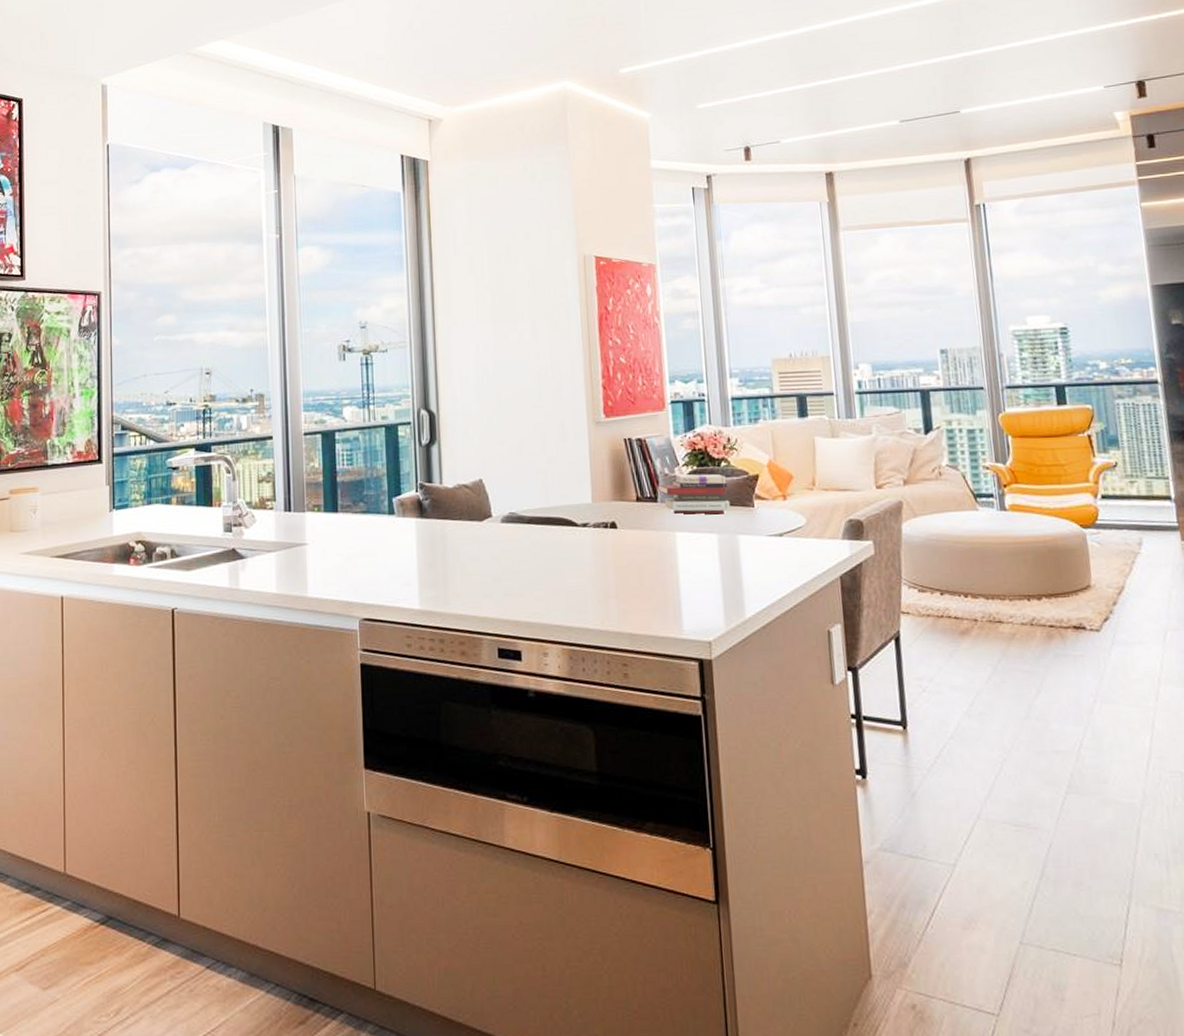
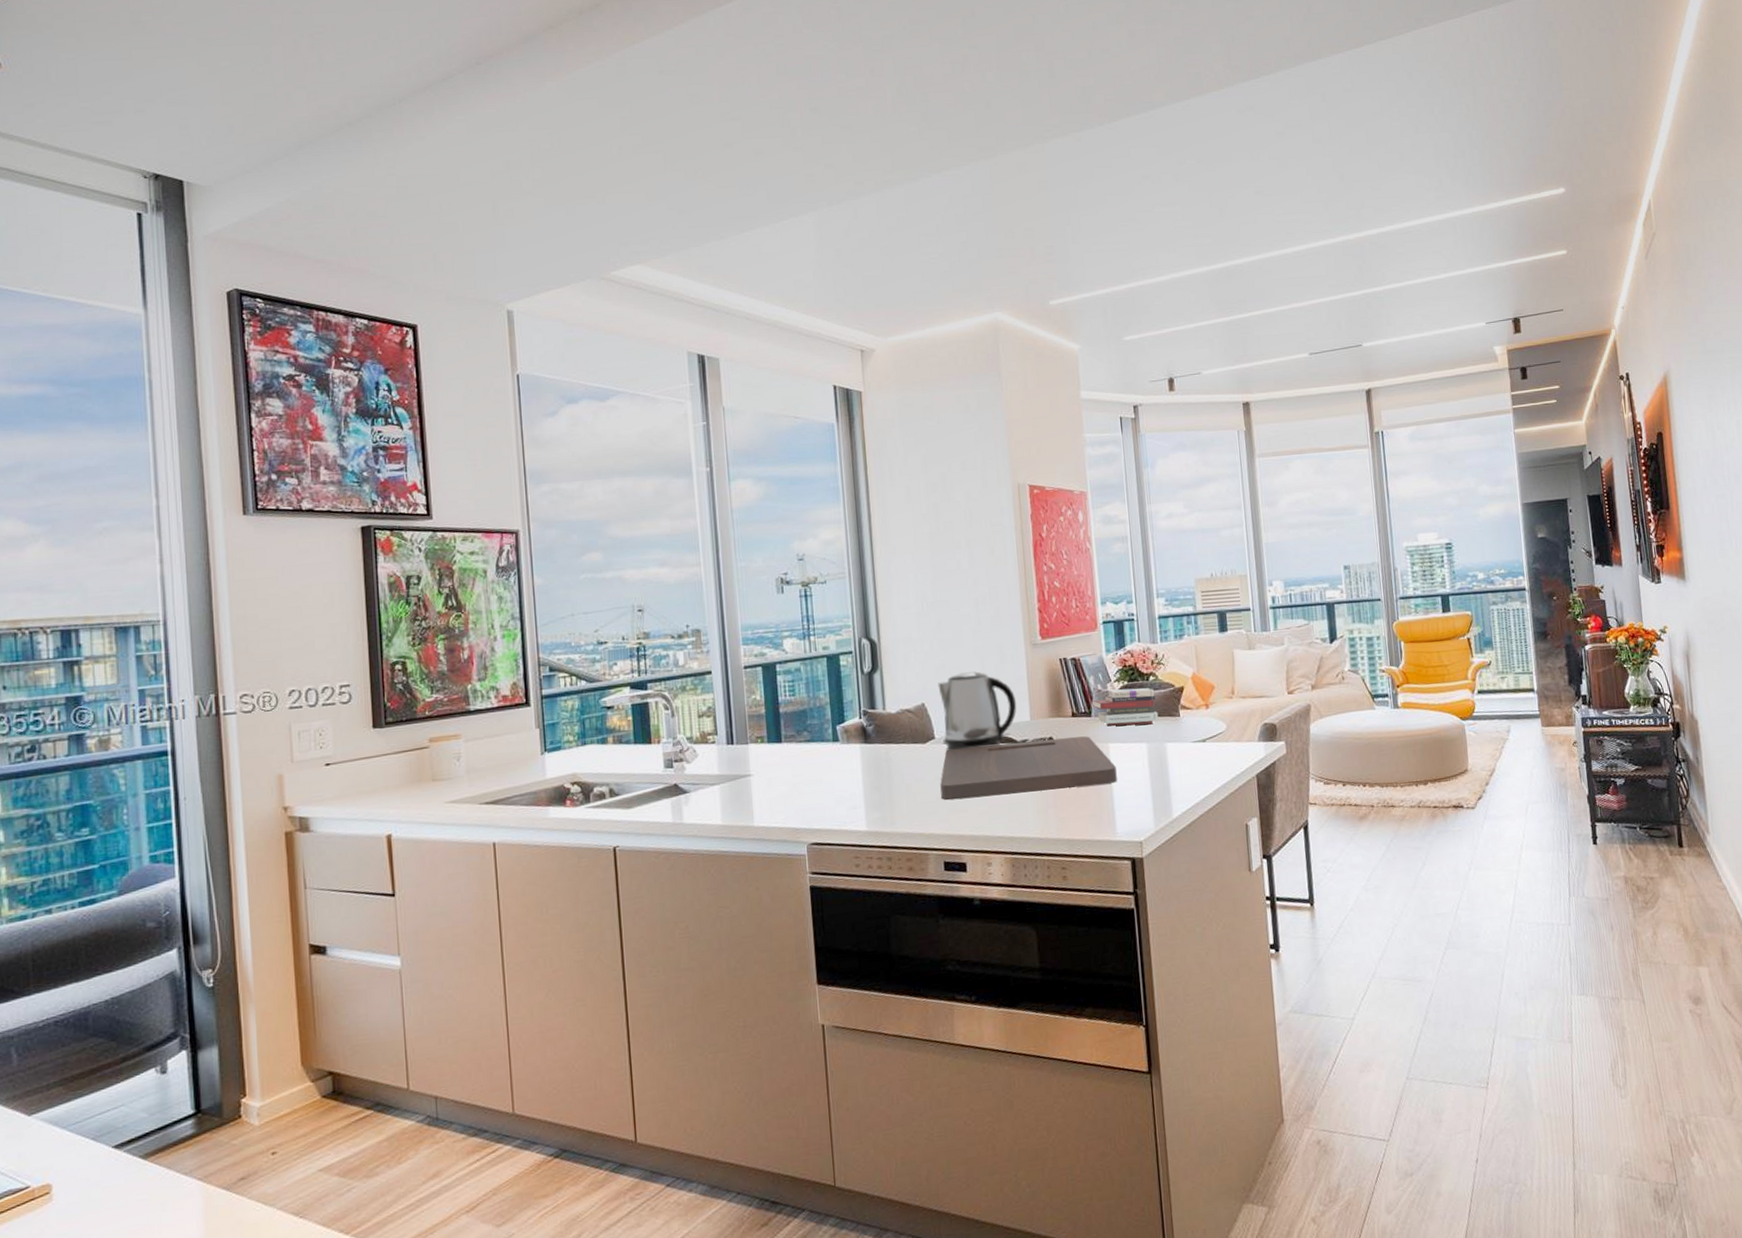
kettle: none [496,448,578,531] -> present [938,671,1017,752]
cutting board: none [496,523,684,583] -> present [940,736,1117,800]

